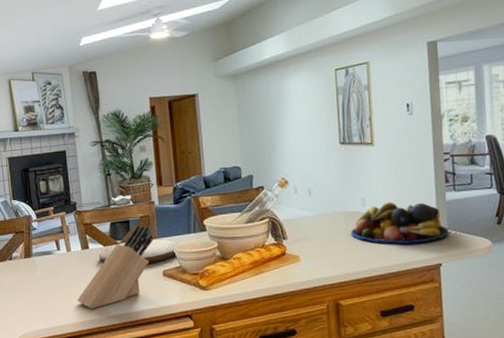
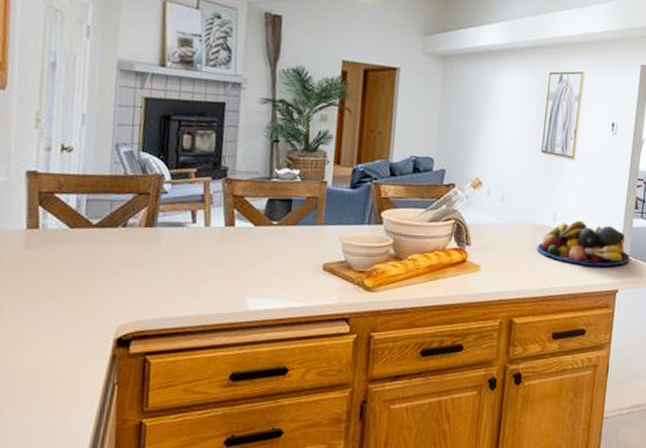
knife block: present [77,225,153,309] -> none [208,206,318,300]
cutting board: present [99,239,180,264] -> none [246,224,348,254]

